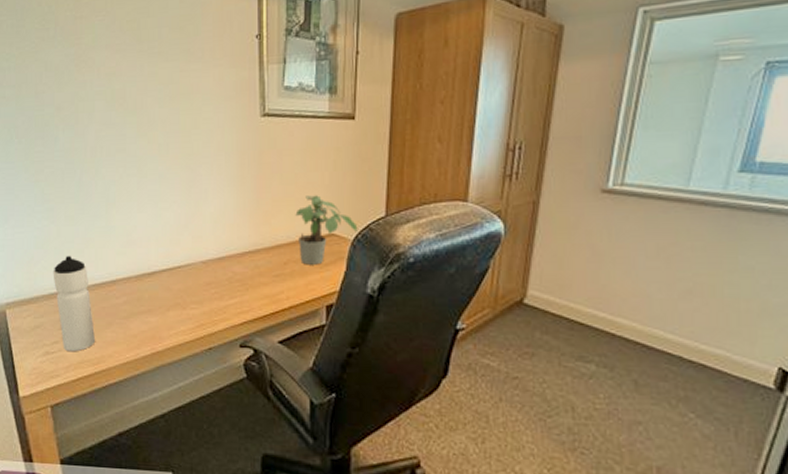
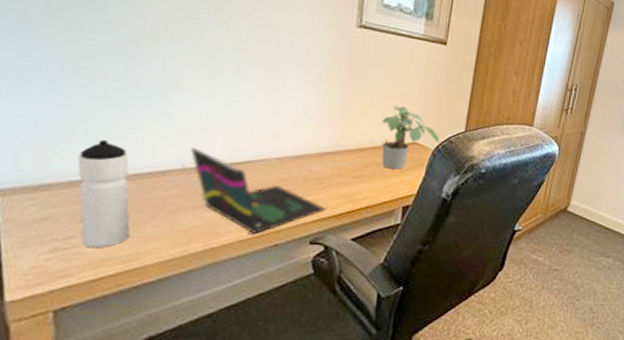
laptop: none [126,256,252,337] -> present [181,146,327,234]

